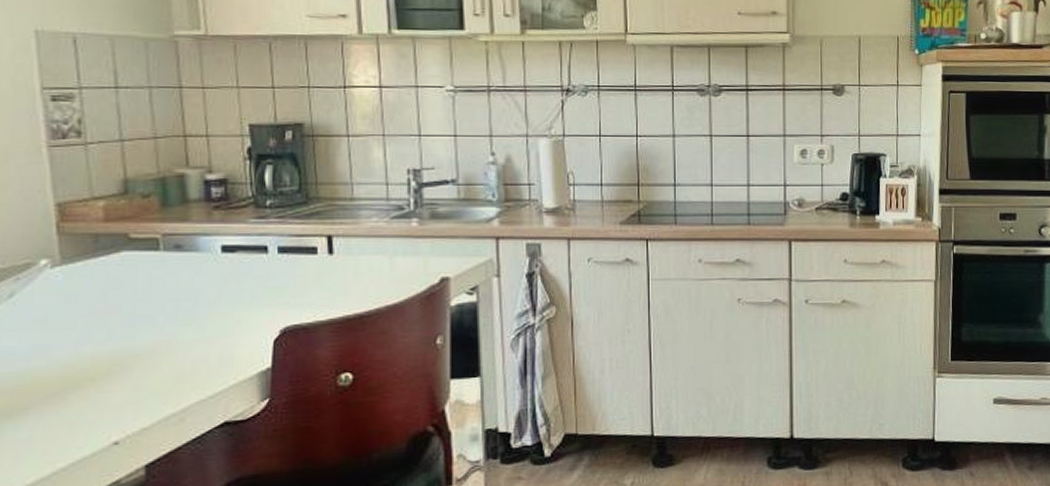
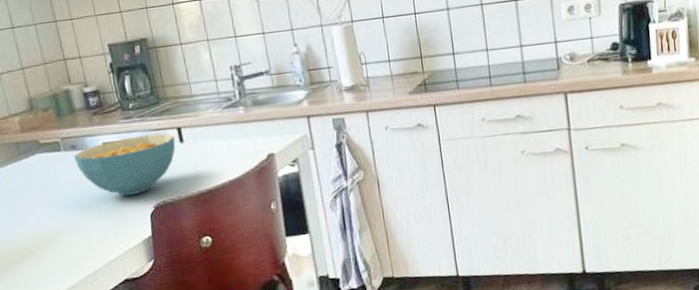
cereal bowl: none [177,240,323,315] -> present [74,134,176,196]

